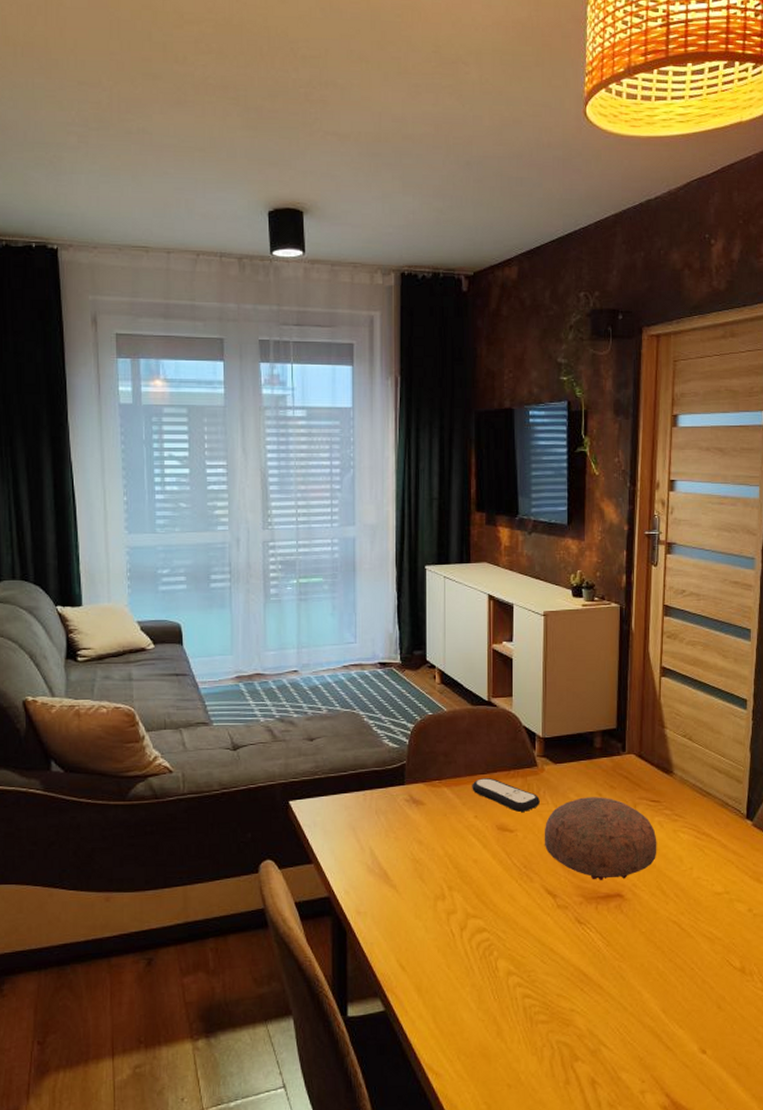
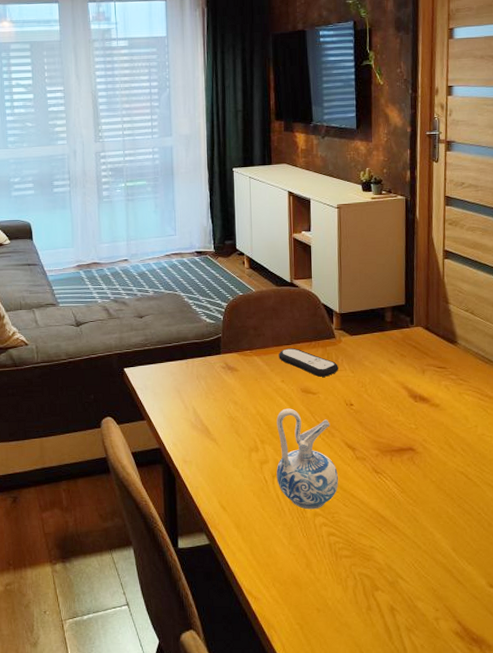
ceramic pitcher: none [465,848,537,968] -> present [276,408,339,510]
decorative bowl: present [544,797,657,880] -> none [343,364,445,436]

